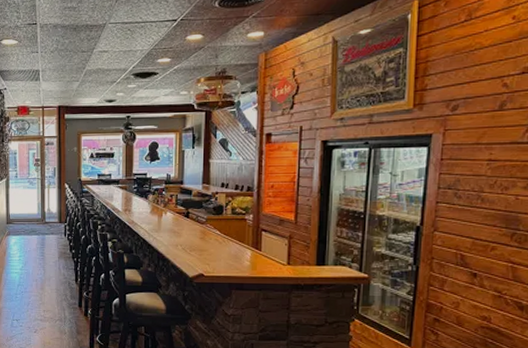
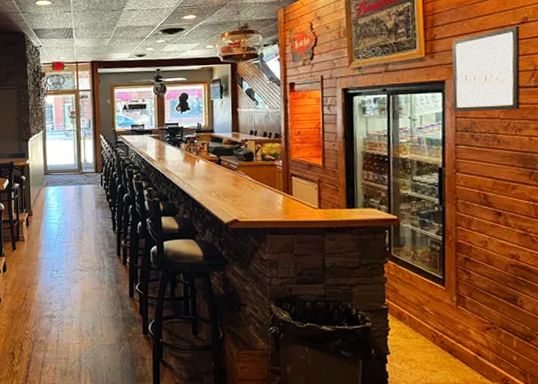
wall art: none [437,75,519,168] -> present [451,25,521,112]

